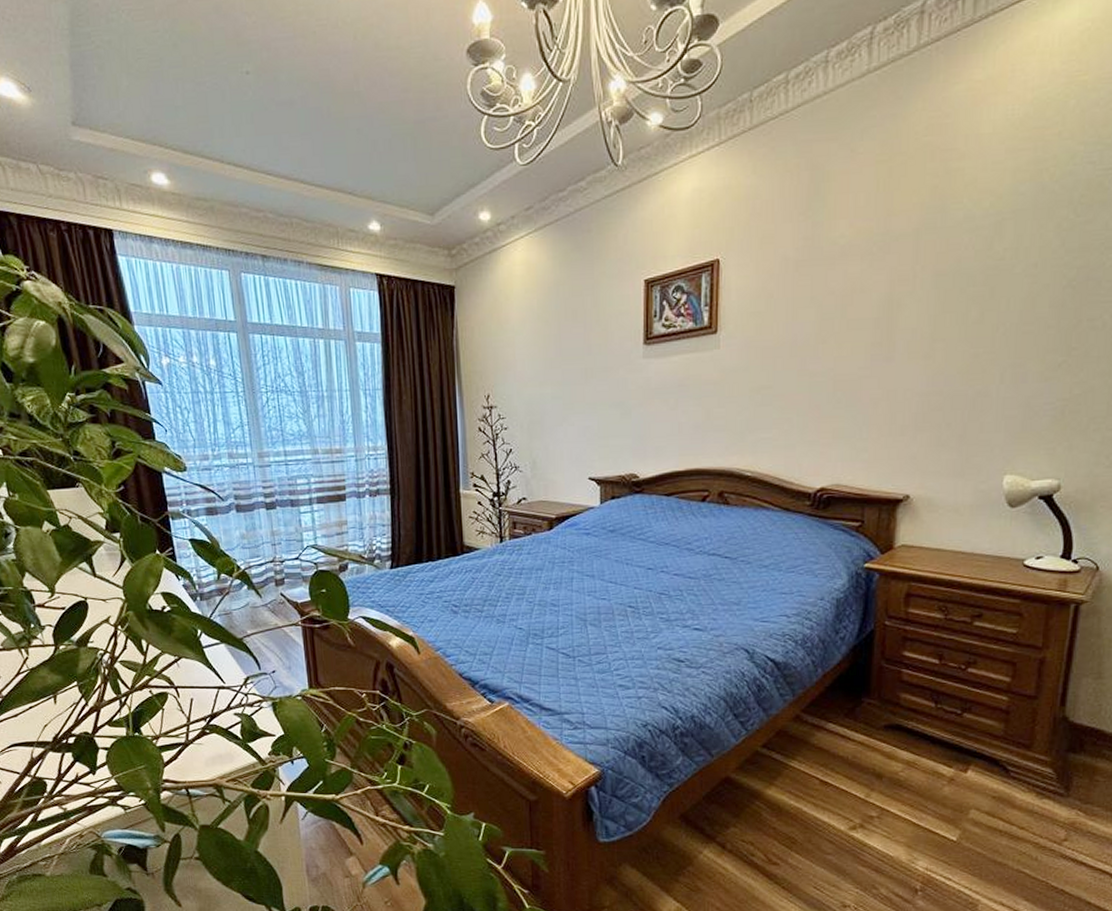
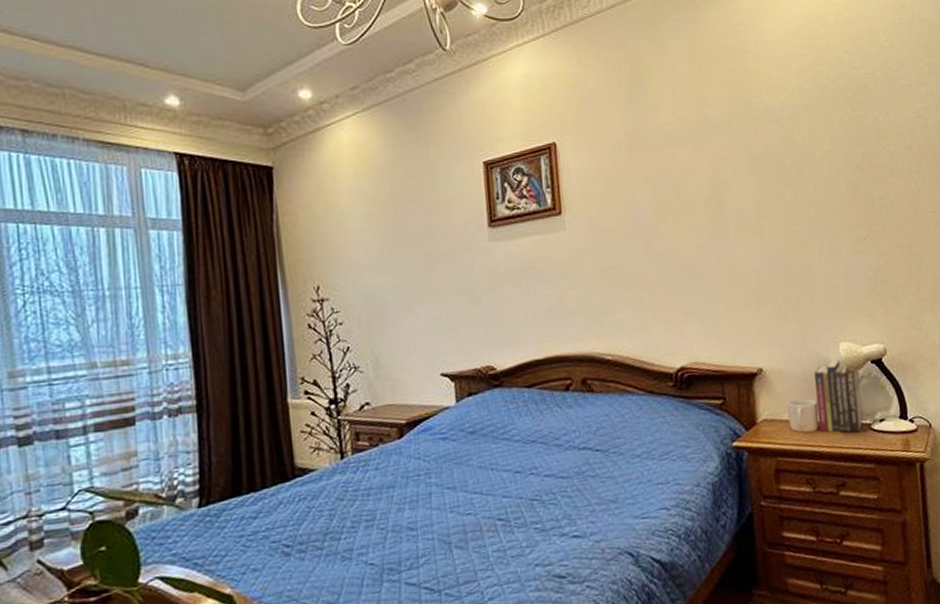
mug: none [930,528,965,561] -> present [786,399,819,433]
books: none [963,492,1022,567] -> present [814,359,863,433]

